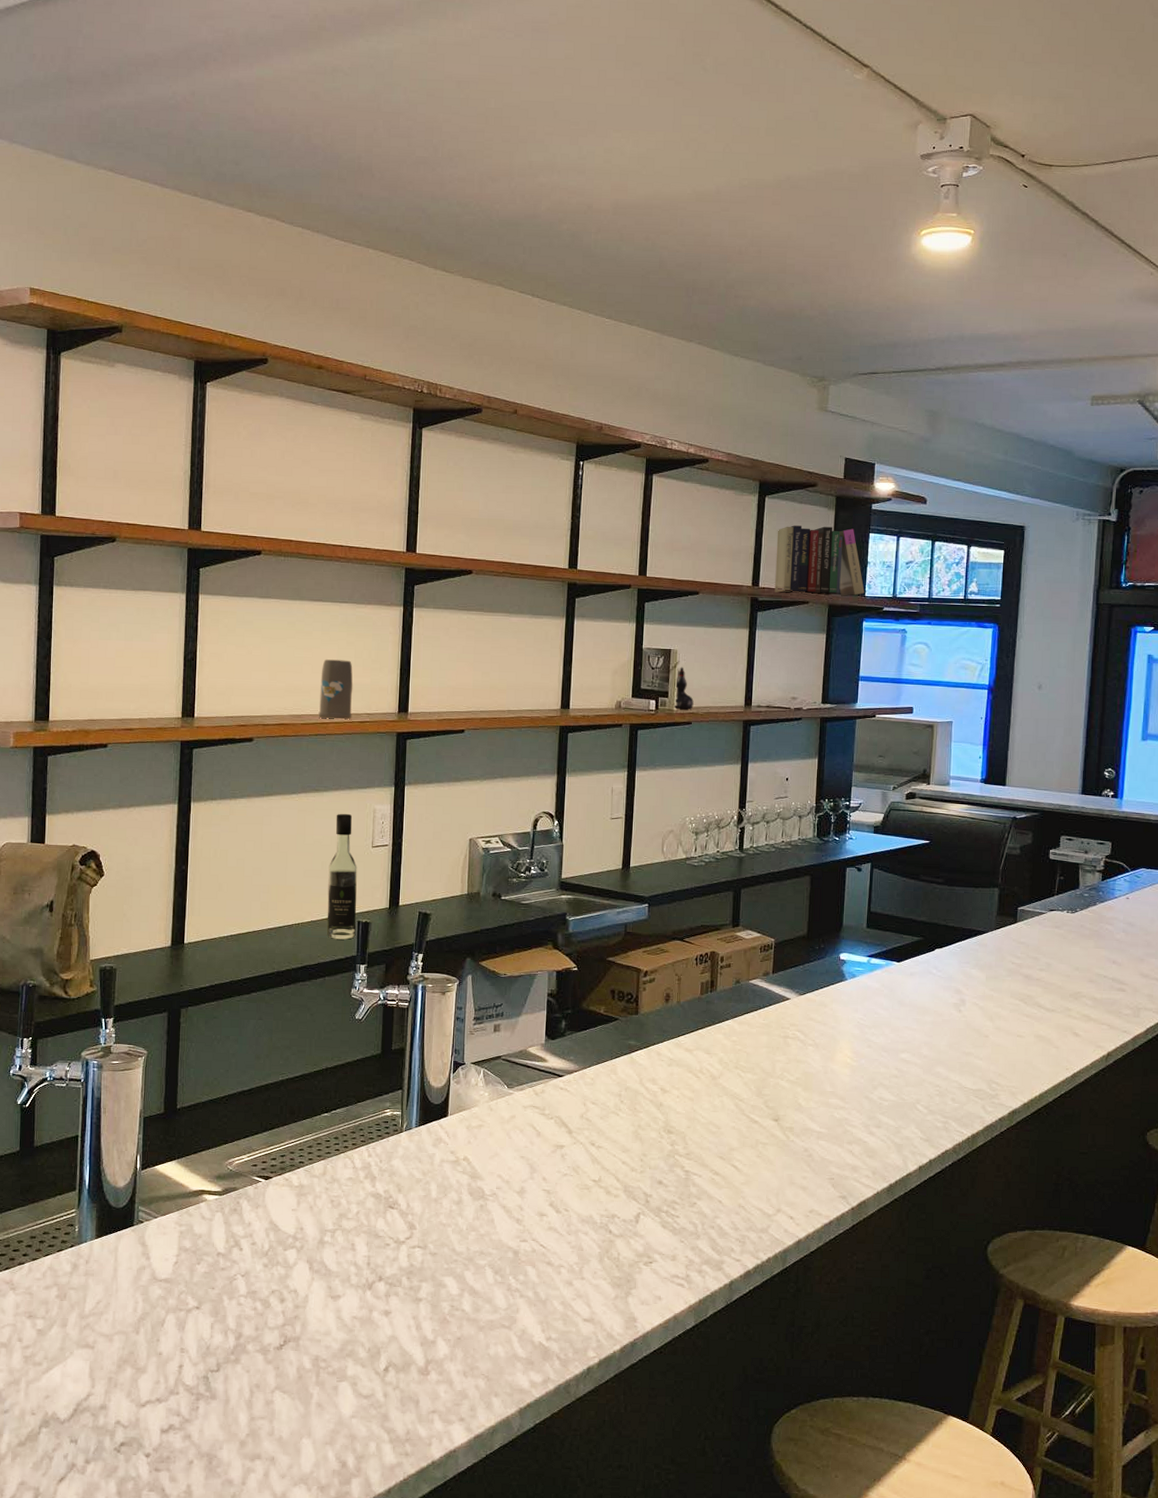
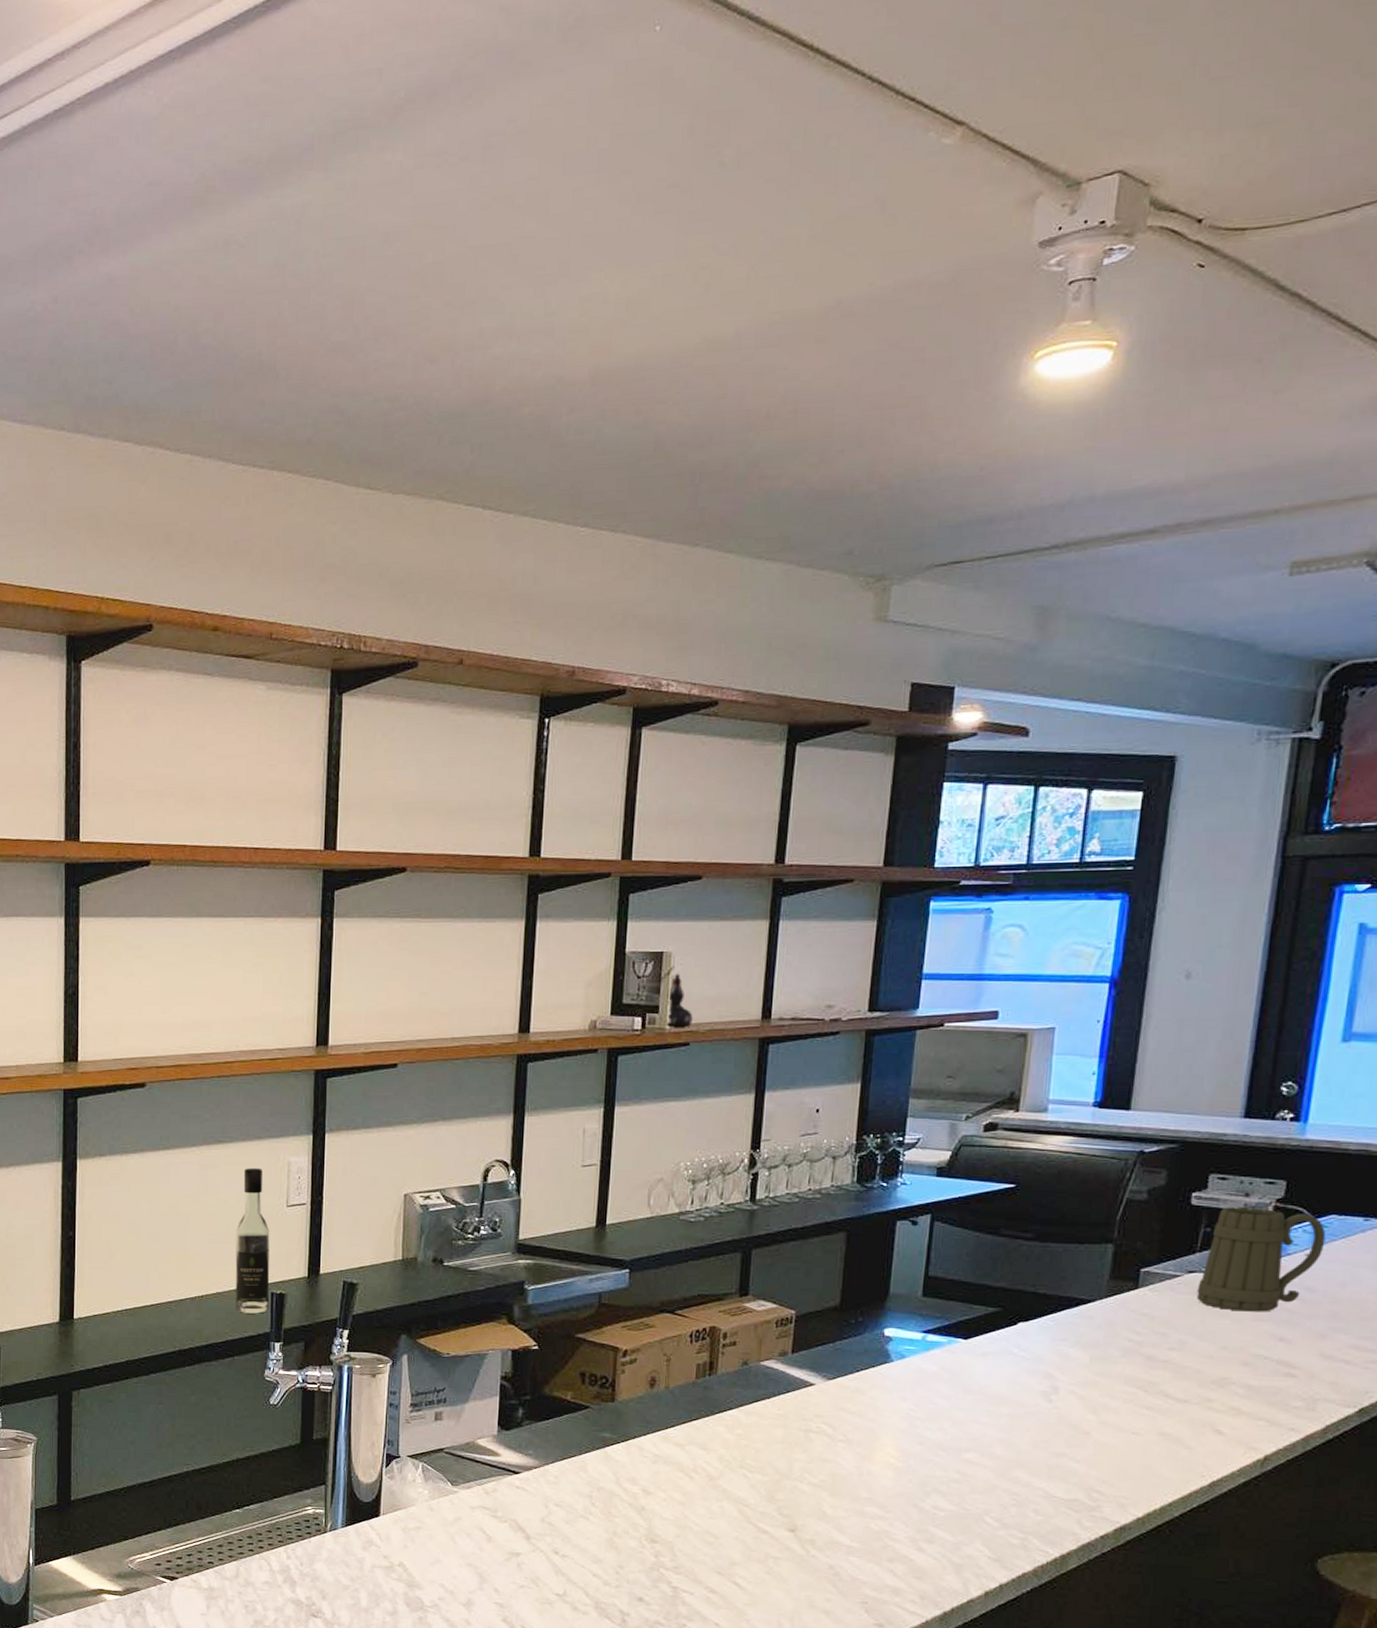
beer mug: present [318,659,353,720] -> none [221,986,262,1057]
books: present [774,525,865,597] -> none [806,777,934,872]
beer mug: none [1056,861,1139,941] -> present [1196,1207,1326,1312]

